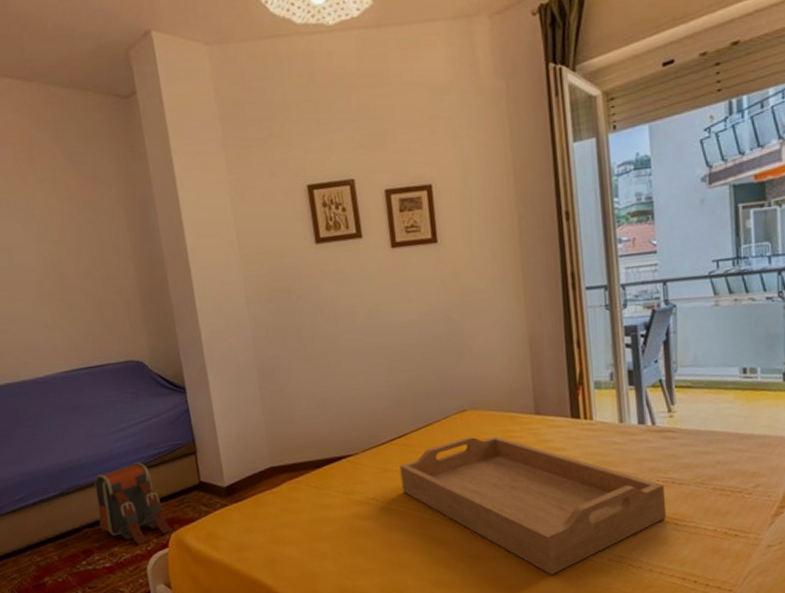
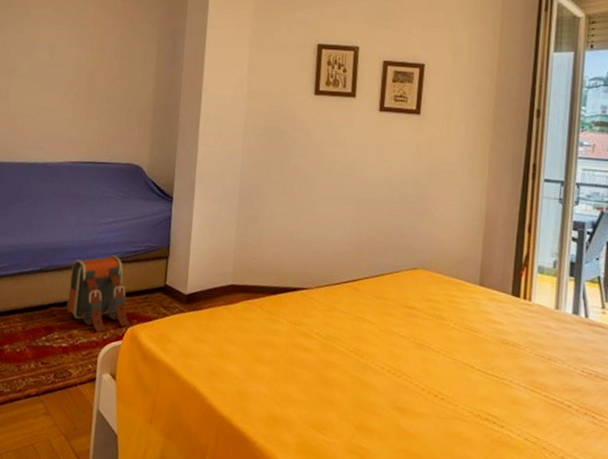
serving tray: present [399,436,667,575] -> none [345,293,588,442]

